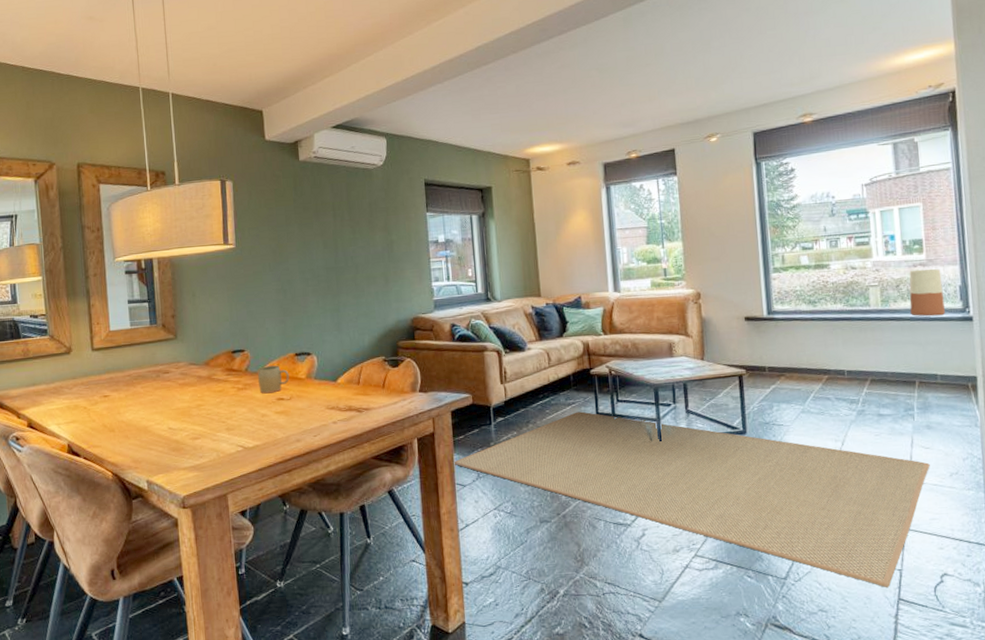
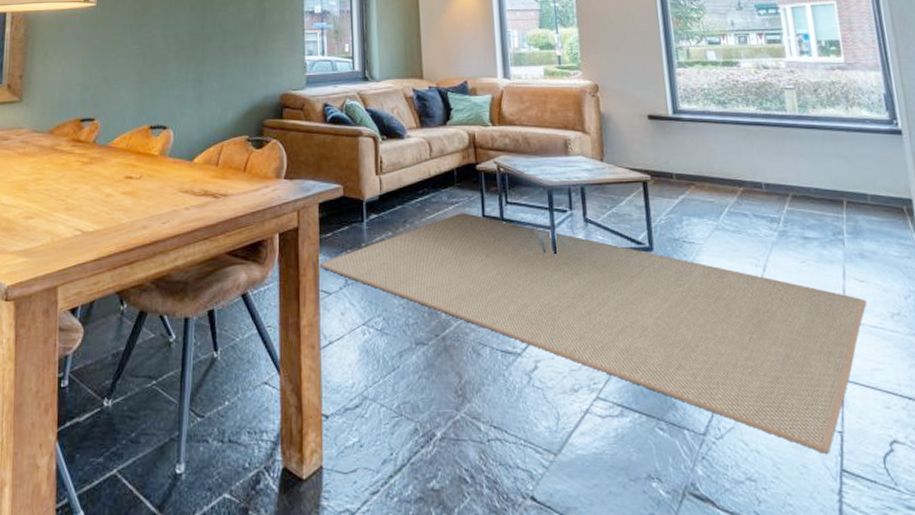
mug: present [257,365,289,394] -> none [105,138,141,170]
vase: present [909,269,945,317] -> none [827,73,870,127]

